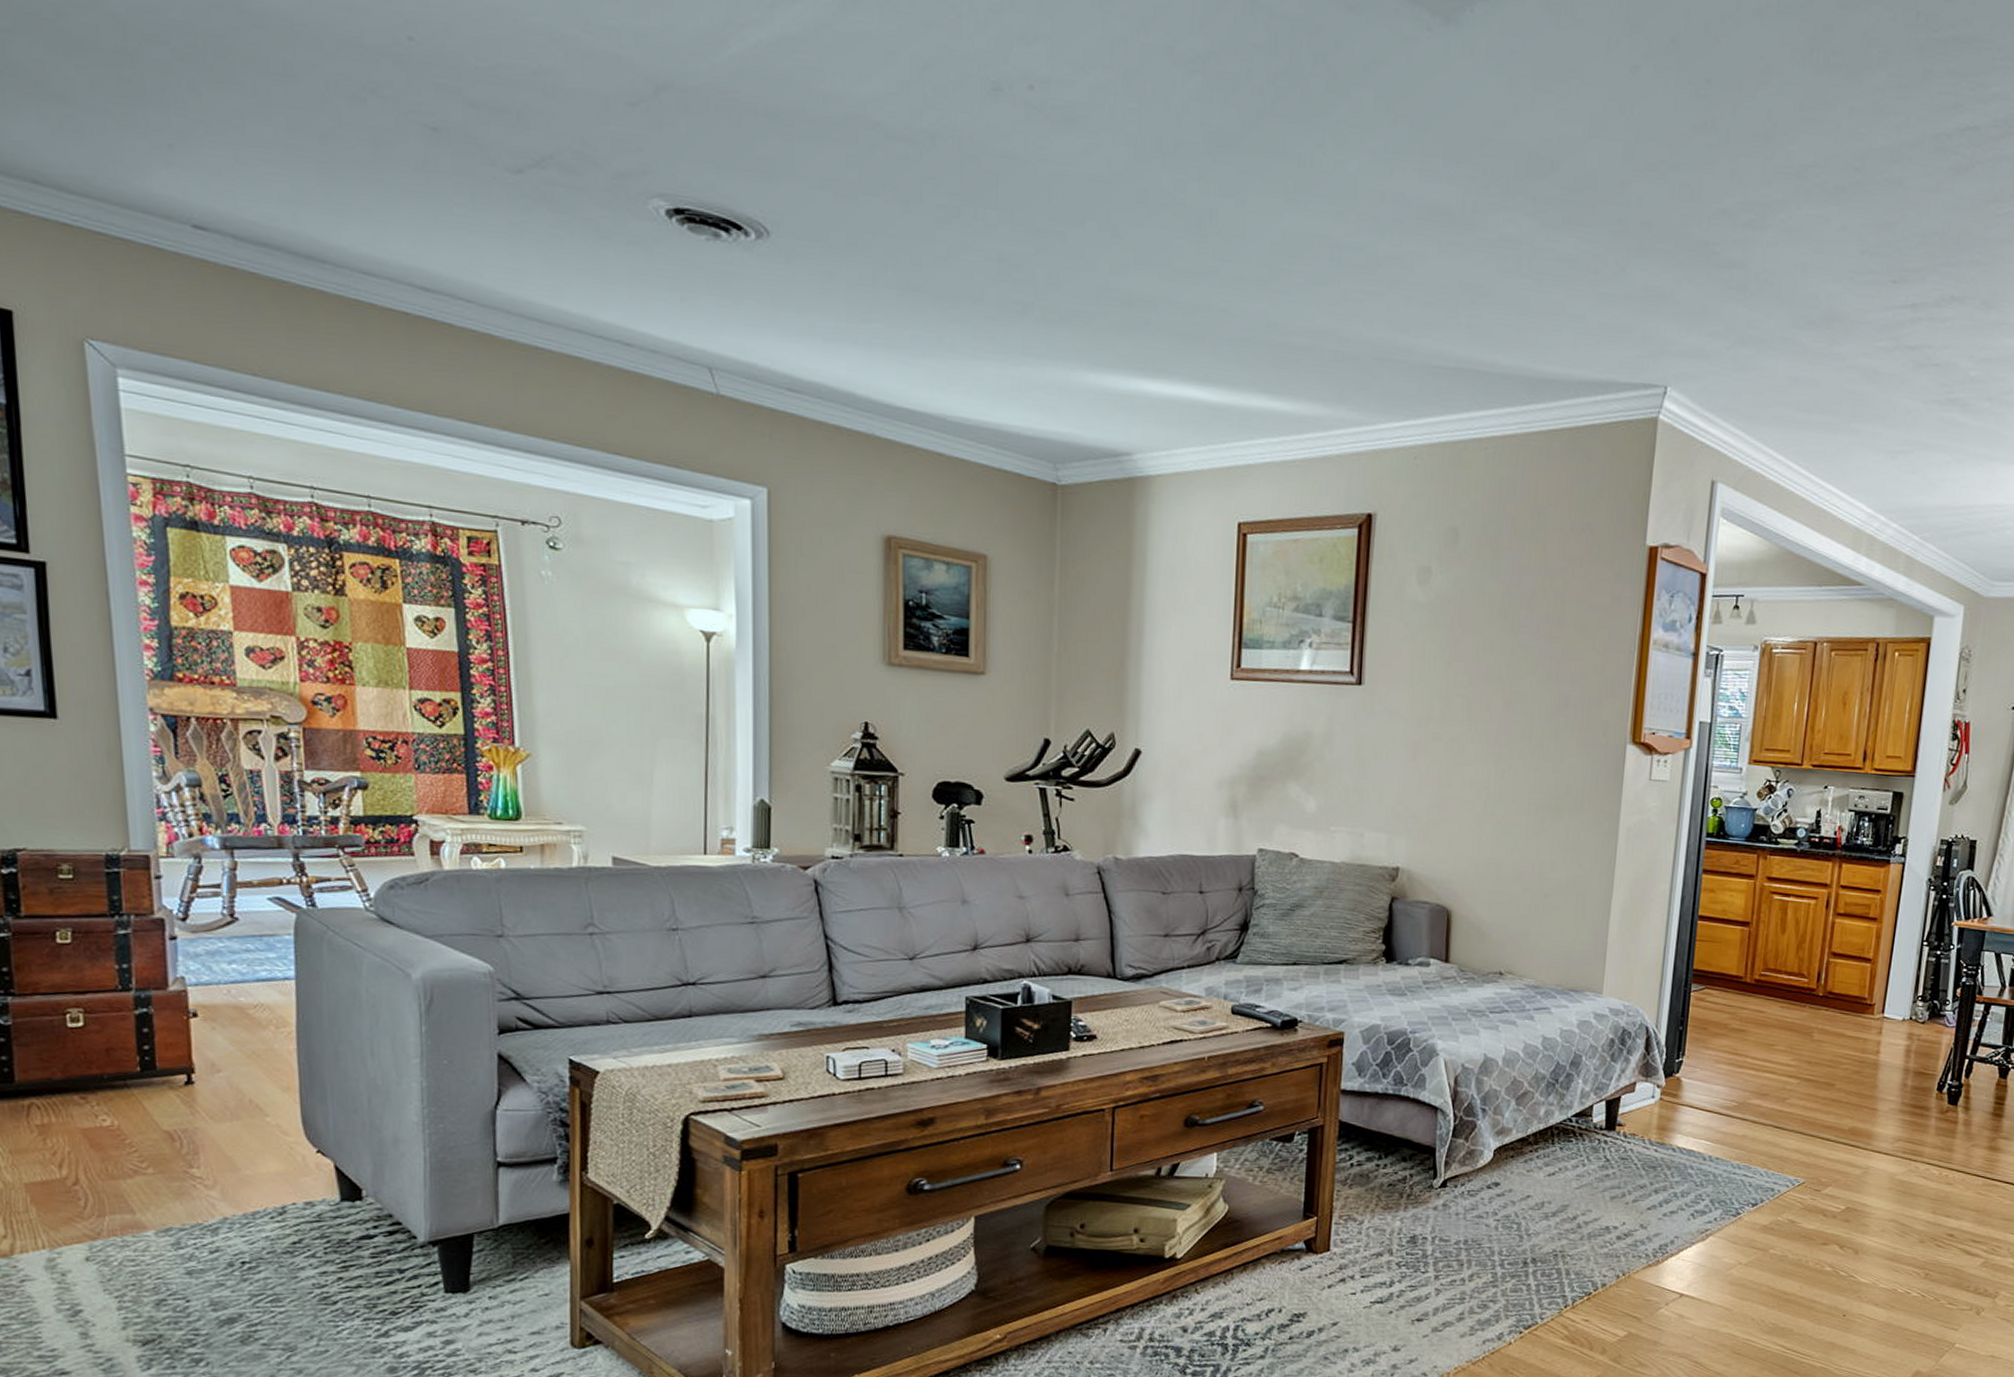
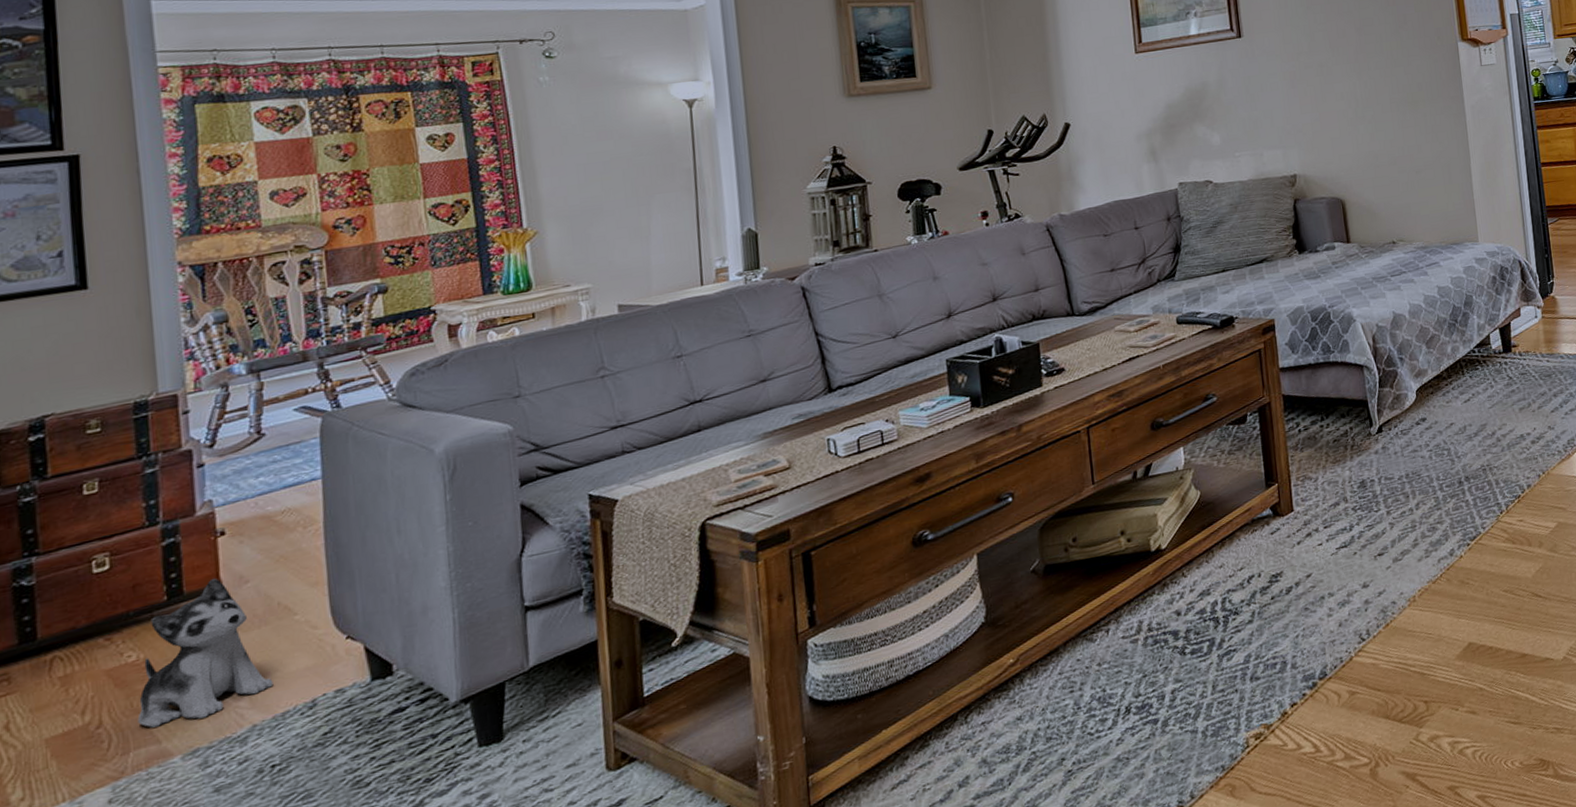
plush toy: none [112,1059,244,1199] -> present [137,577,274,728]

